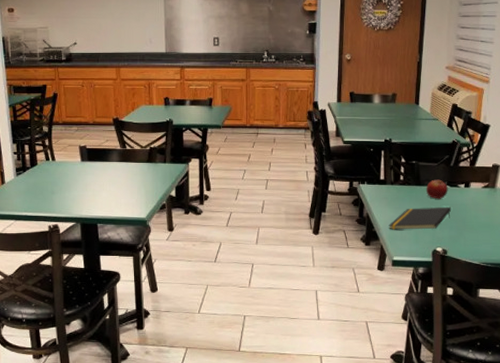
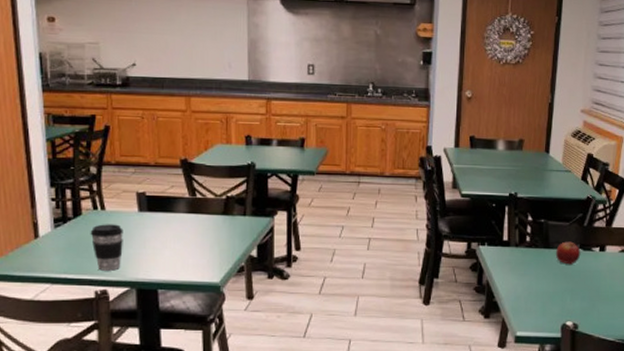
coffee cup: none [44,172,70,209] -> present [90,224,123,271]
notepad: present [389,206,452,230] -> none [512,273,584,300]

